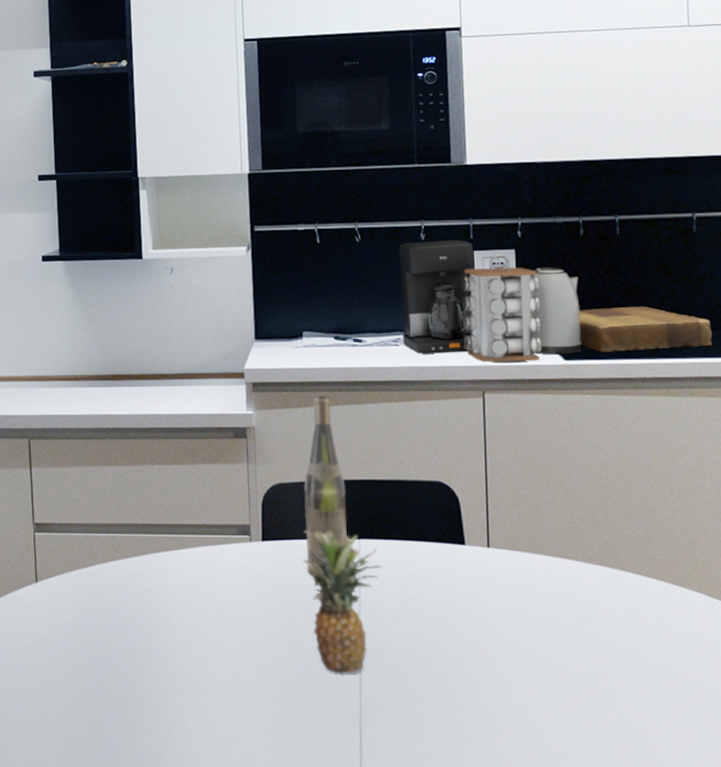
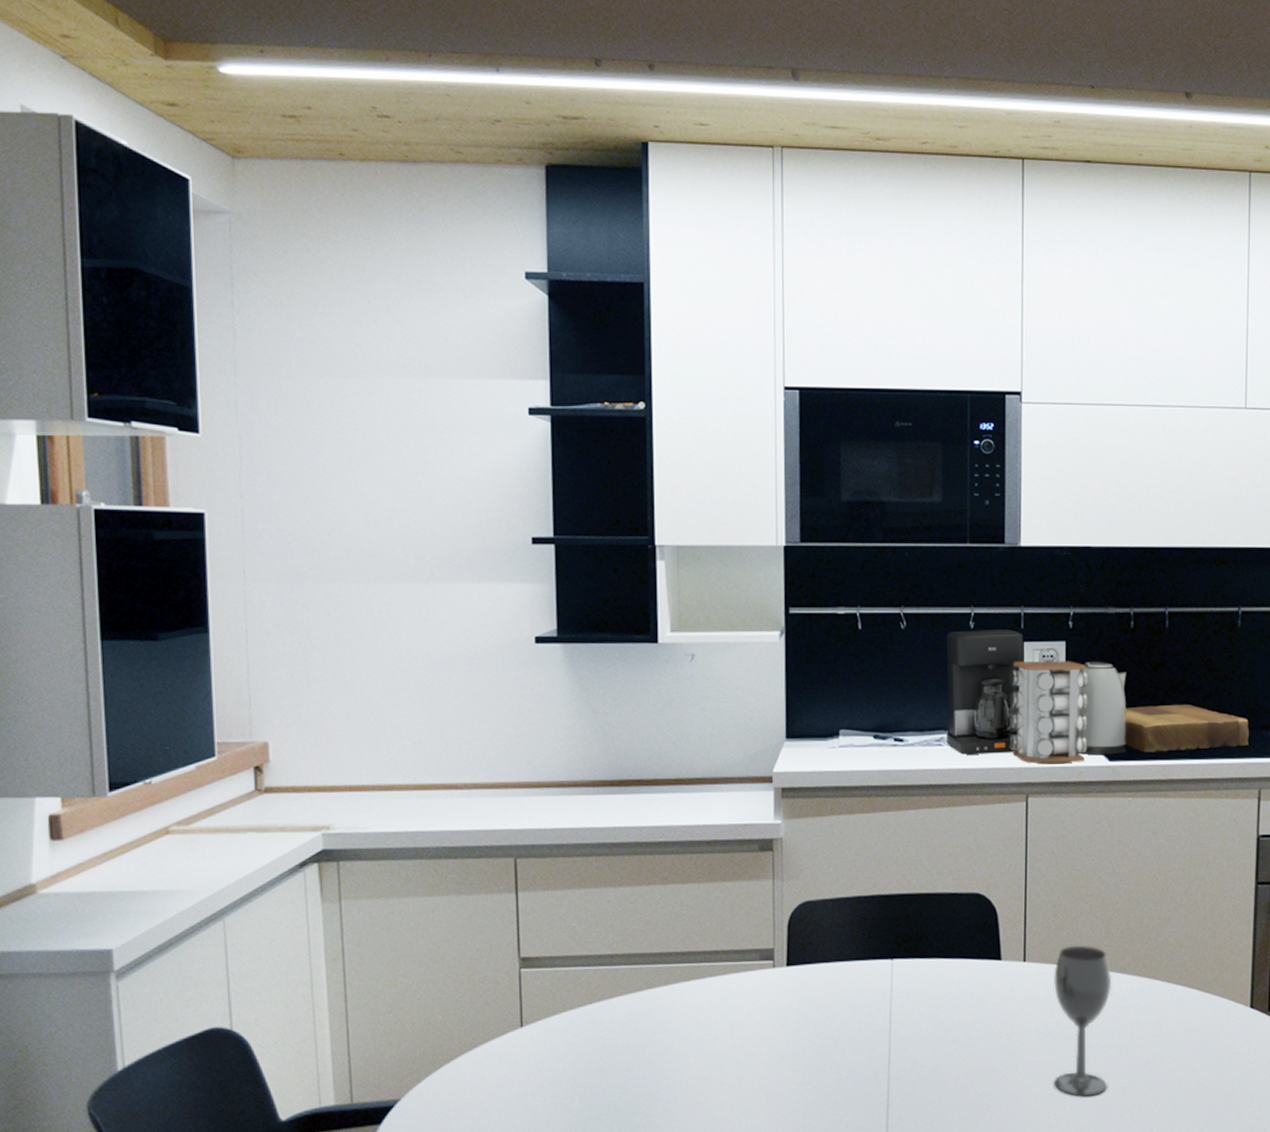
fruit: present [303,530,383,674] -> none [831,951,916,1107]
wine bottle: present [304,396,347,576] -> none [834,802,880,1002]
wine glass: none [518,534,581,681] -> present [1053,945,1112,1097]

